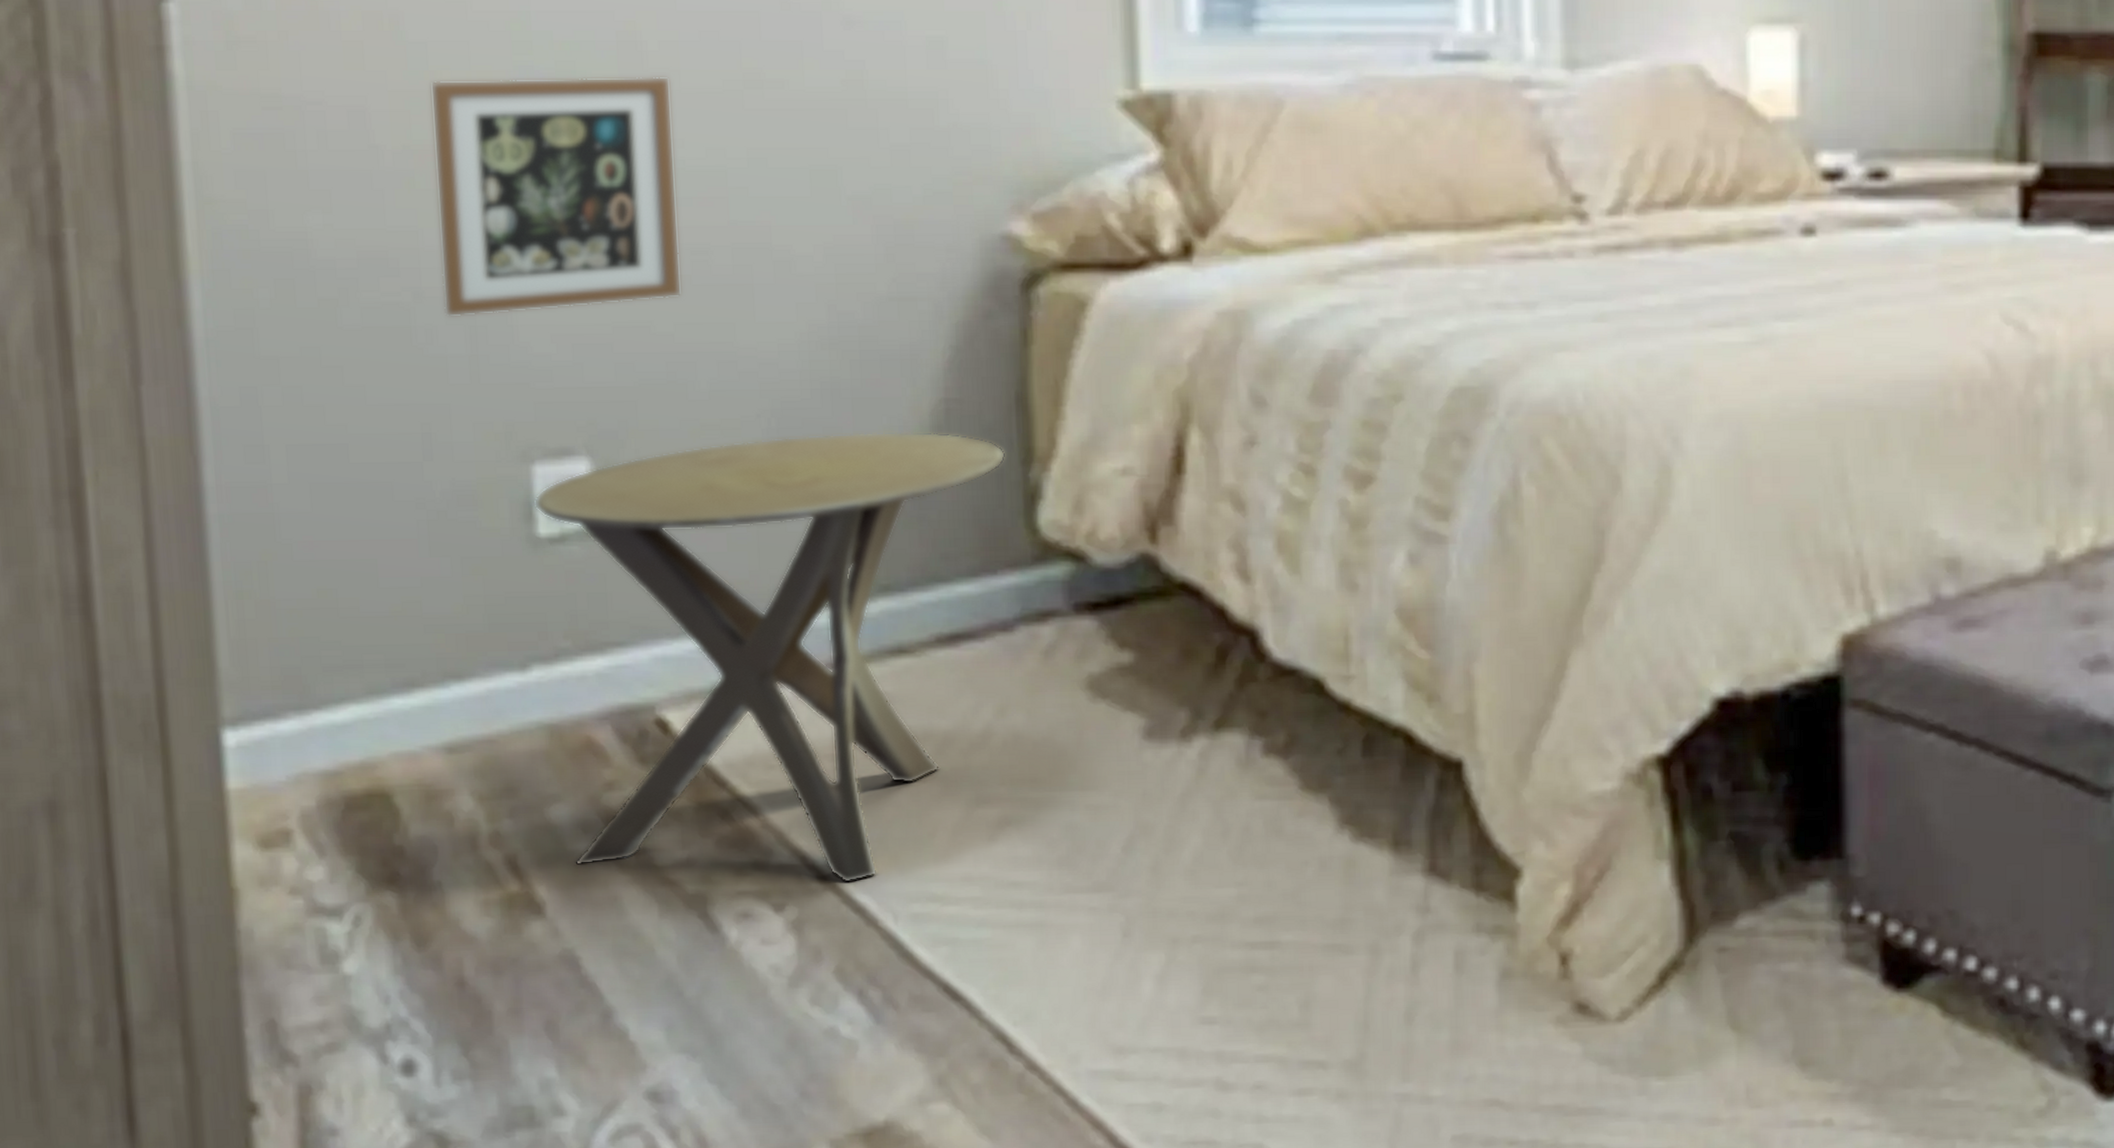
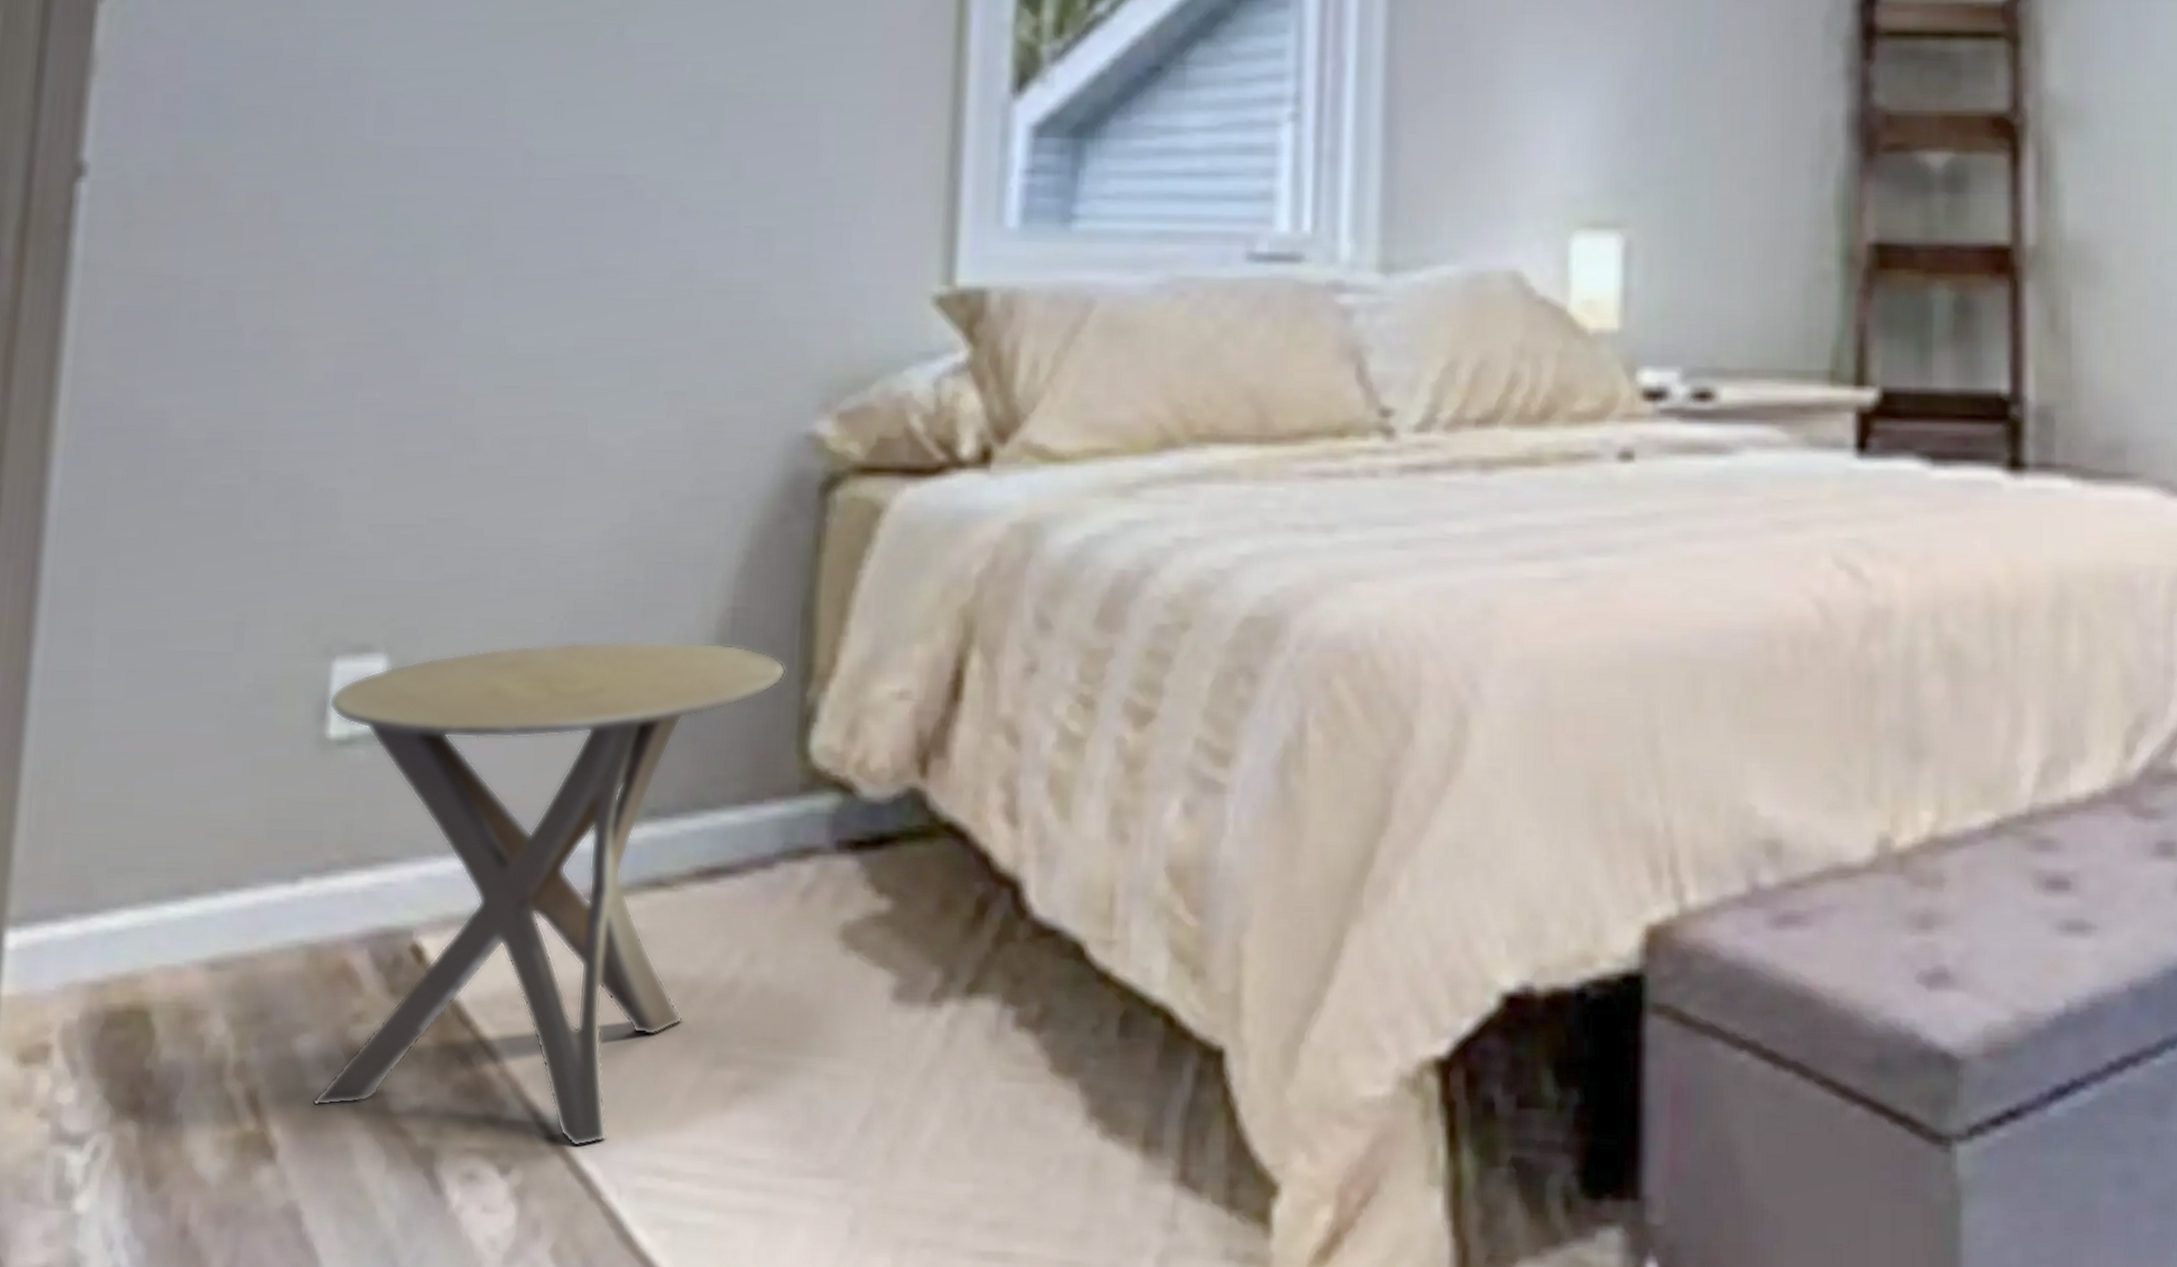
picture frame: present [430,76,682,317] -> none [276,262,514,503]

